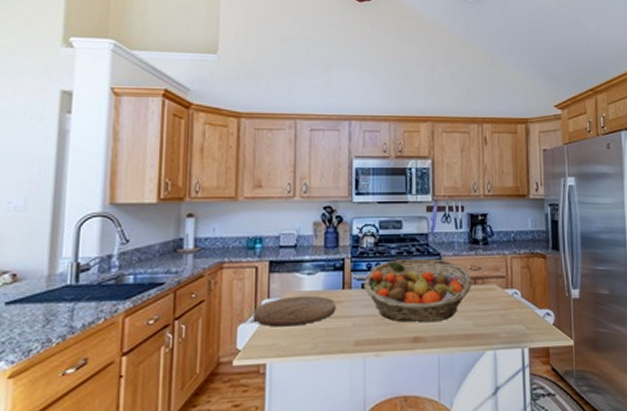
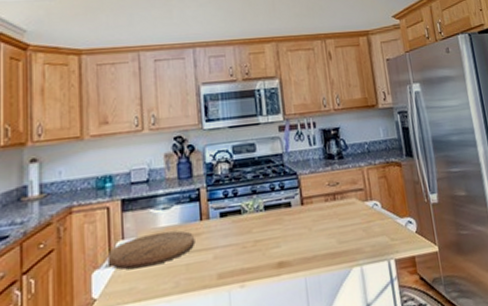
fruit basket: present [363,259,472,323] -> none [221,178,332,248]

